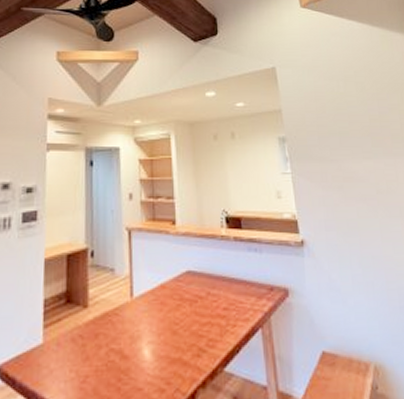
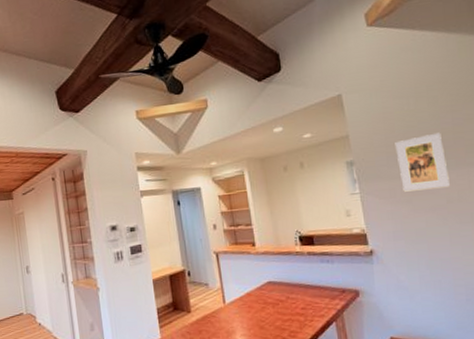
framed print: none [326,118,379,177] -> present [395,132,450,192]

